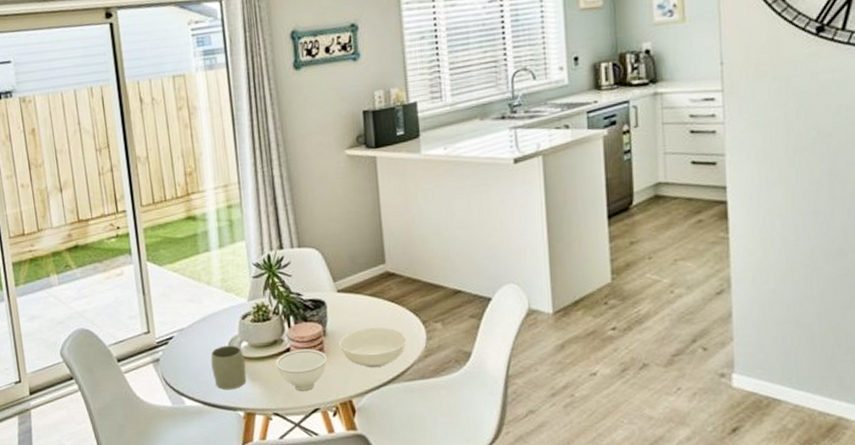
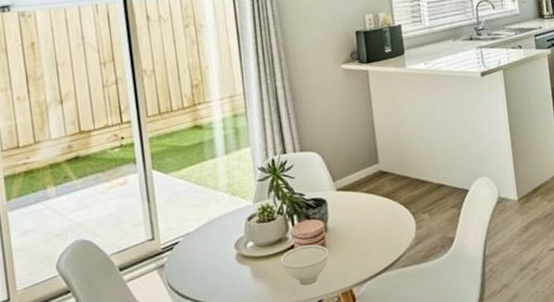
mug: present [210,345,247,389] -> none [217,246,253,290]
bowl: present [338,326,408,367] -> none [339,220,400,258]

